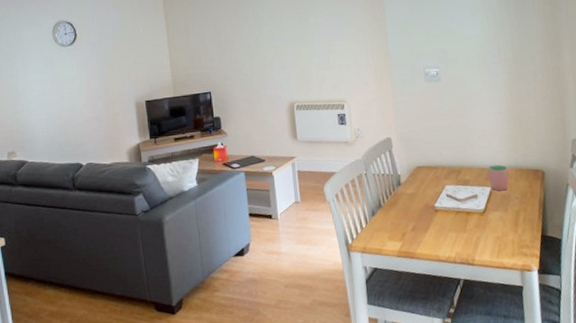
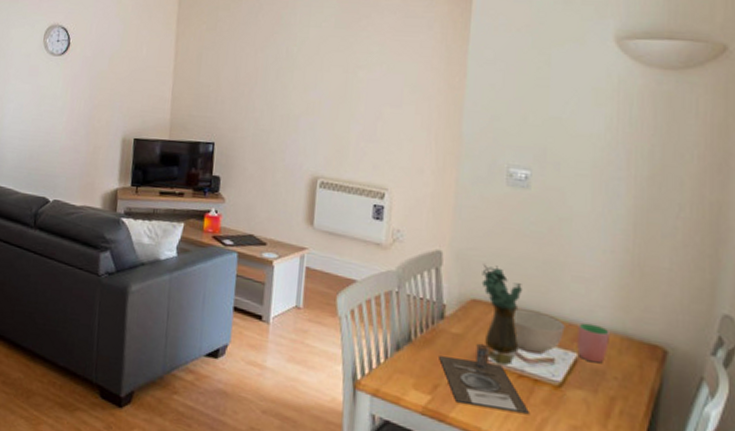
place setting: none [402,196,469,242] -> present [439,343,531,414]
vase: none [419,139,454,207] -> present [481,264,523,365]
bowl: none [445,164,480,195] -> present [513,308,565,355]

